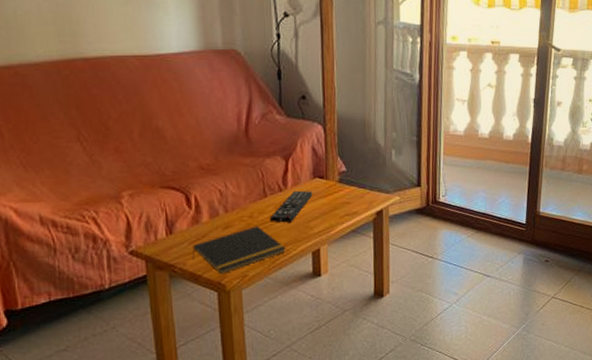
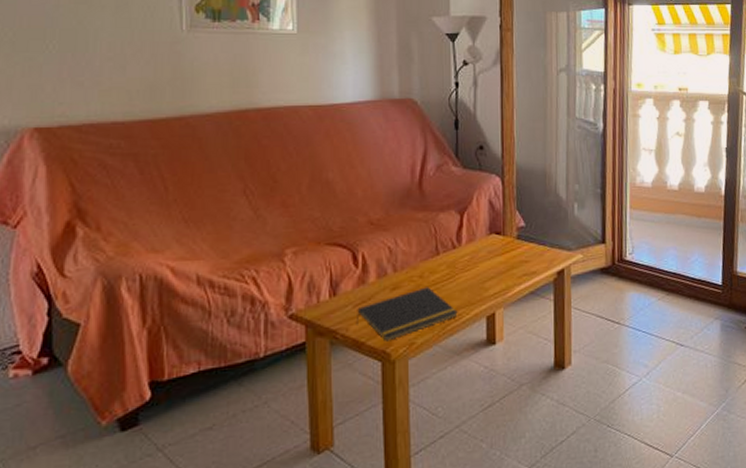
remote control: present [270,190,313,223] -> none [442,247,489,284]

